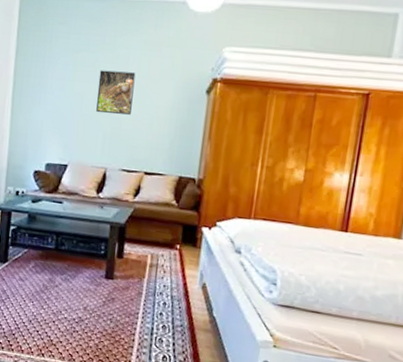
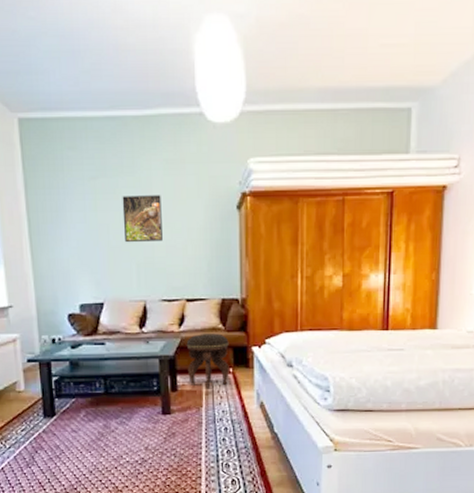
footstool: none [135,207,180,262] -> present [186,333,229,389]

